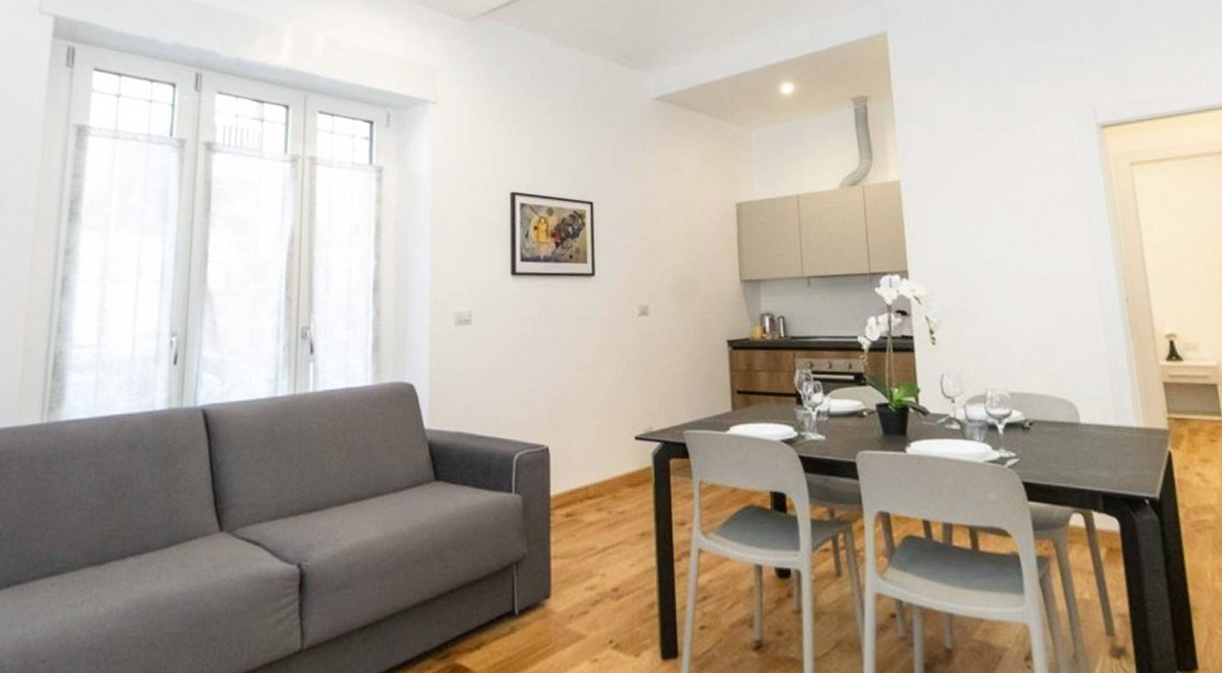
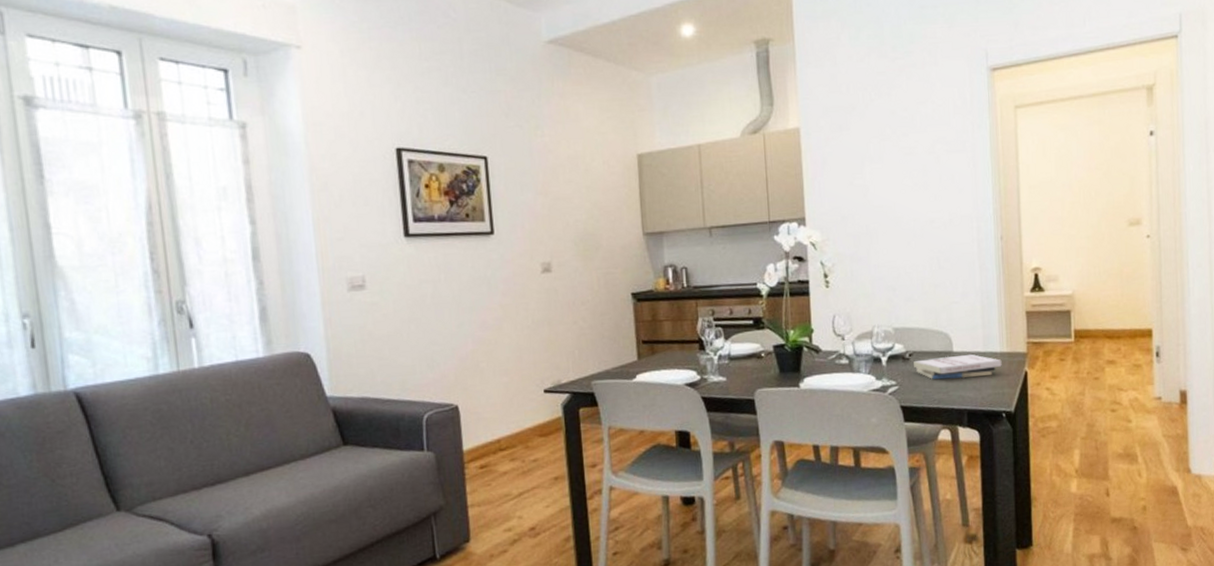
books: none [1035,427,1140,455] -> present [914,354,1002,380]

